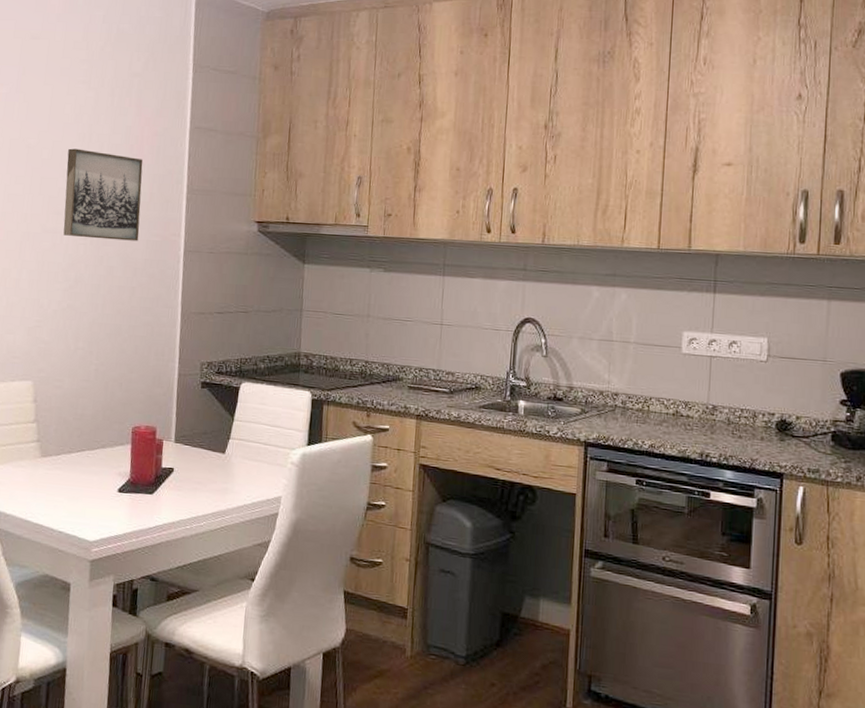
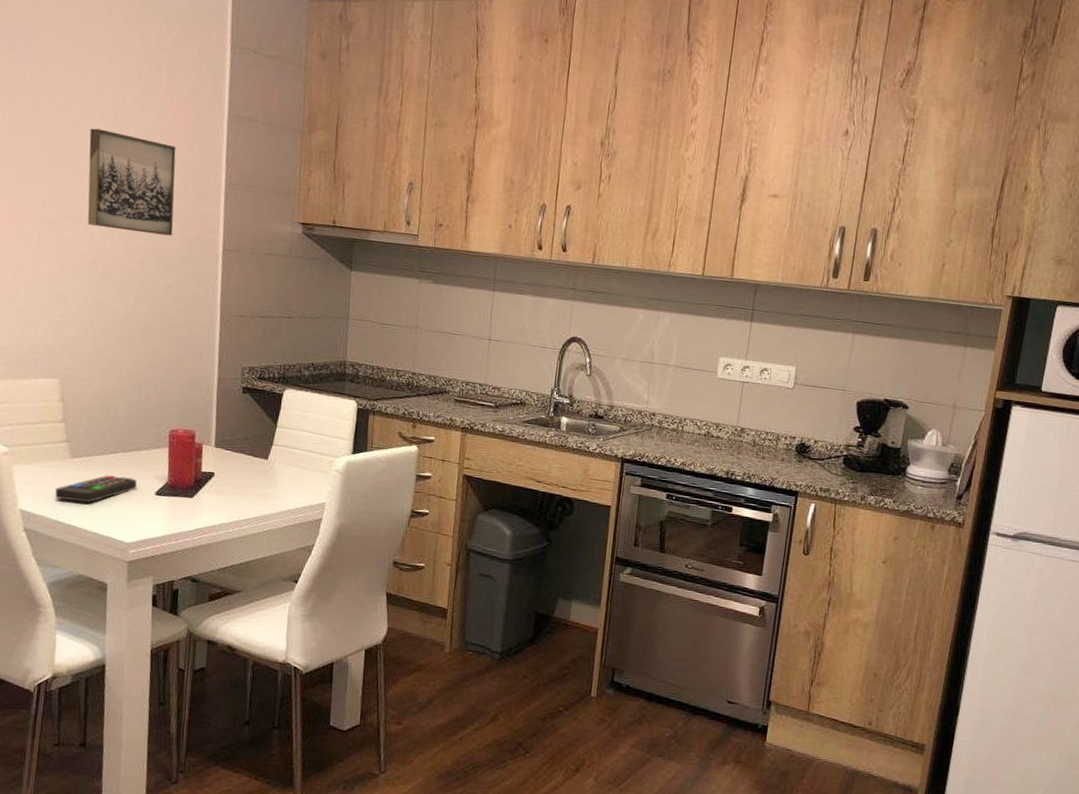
remote control: none [25,473,101,501] -> present [55,475,137,503]

